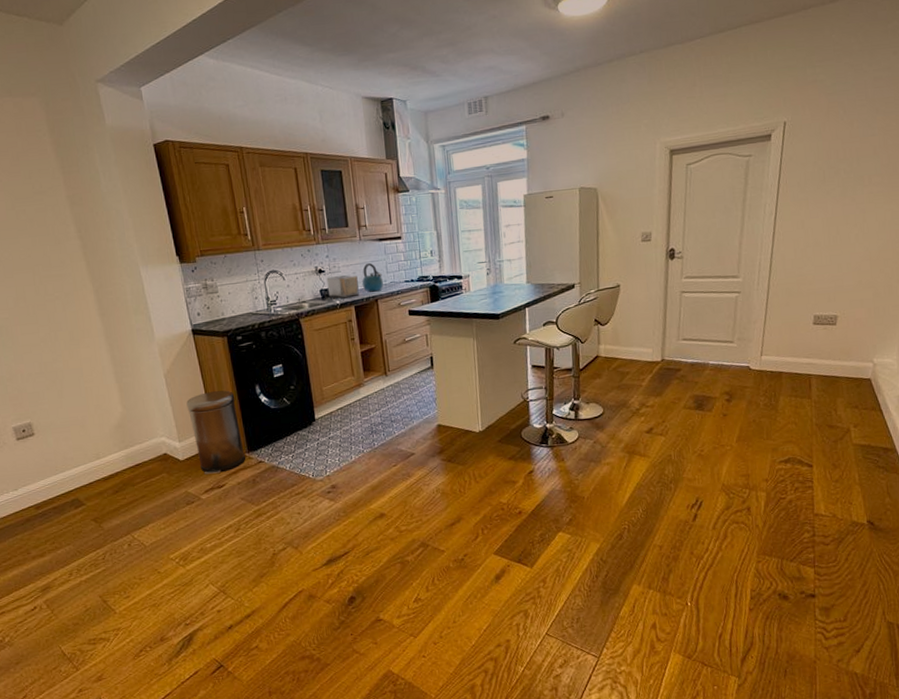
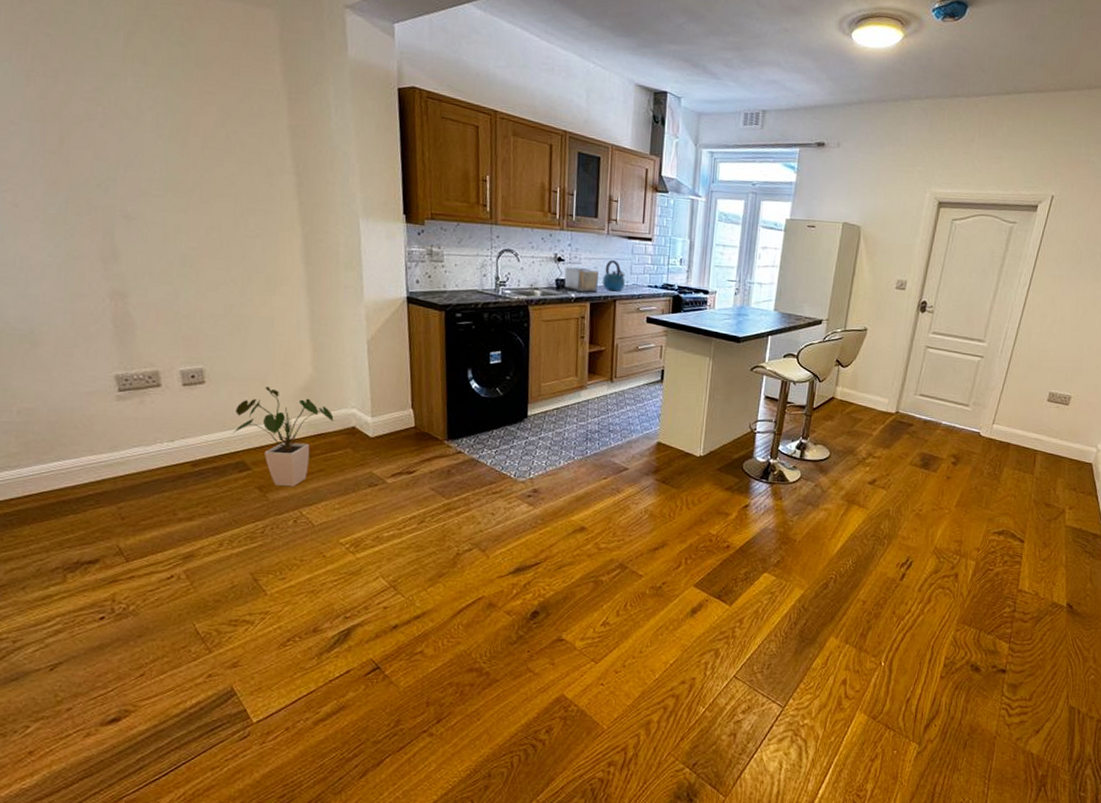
house plant: none [63,429,147,516] -> present [233,386,334,487]
pedal bin: present [186,390,245,476] -> none [387,367,444,459]

